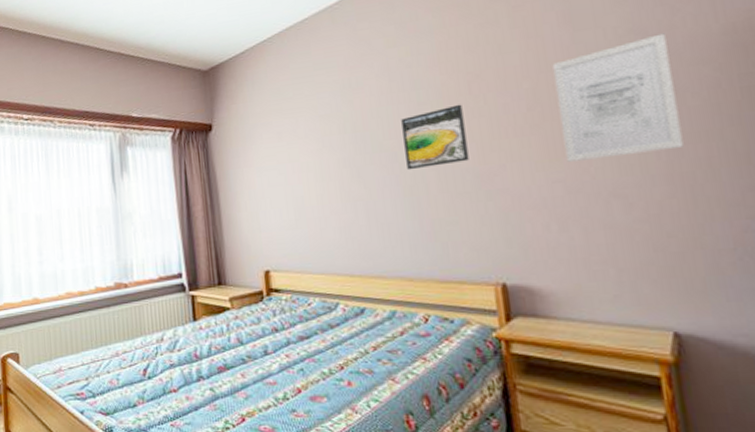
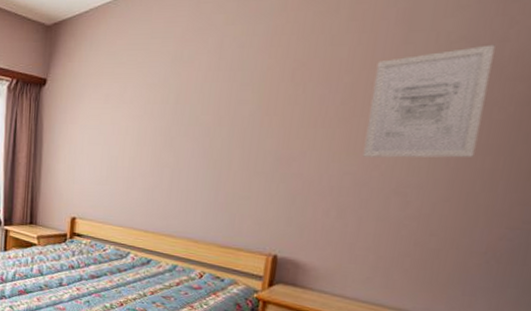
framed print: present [401,104,469,171] -> none [216,89,281,146]

